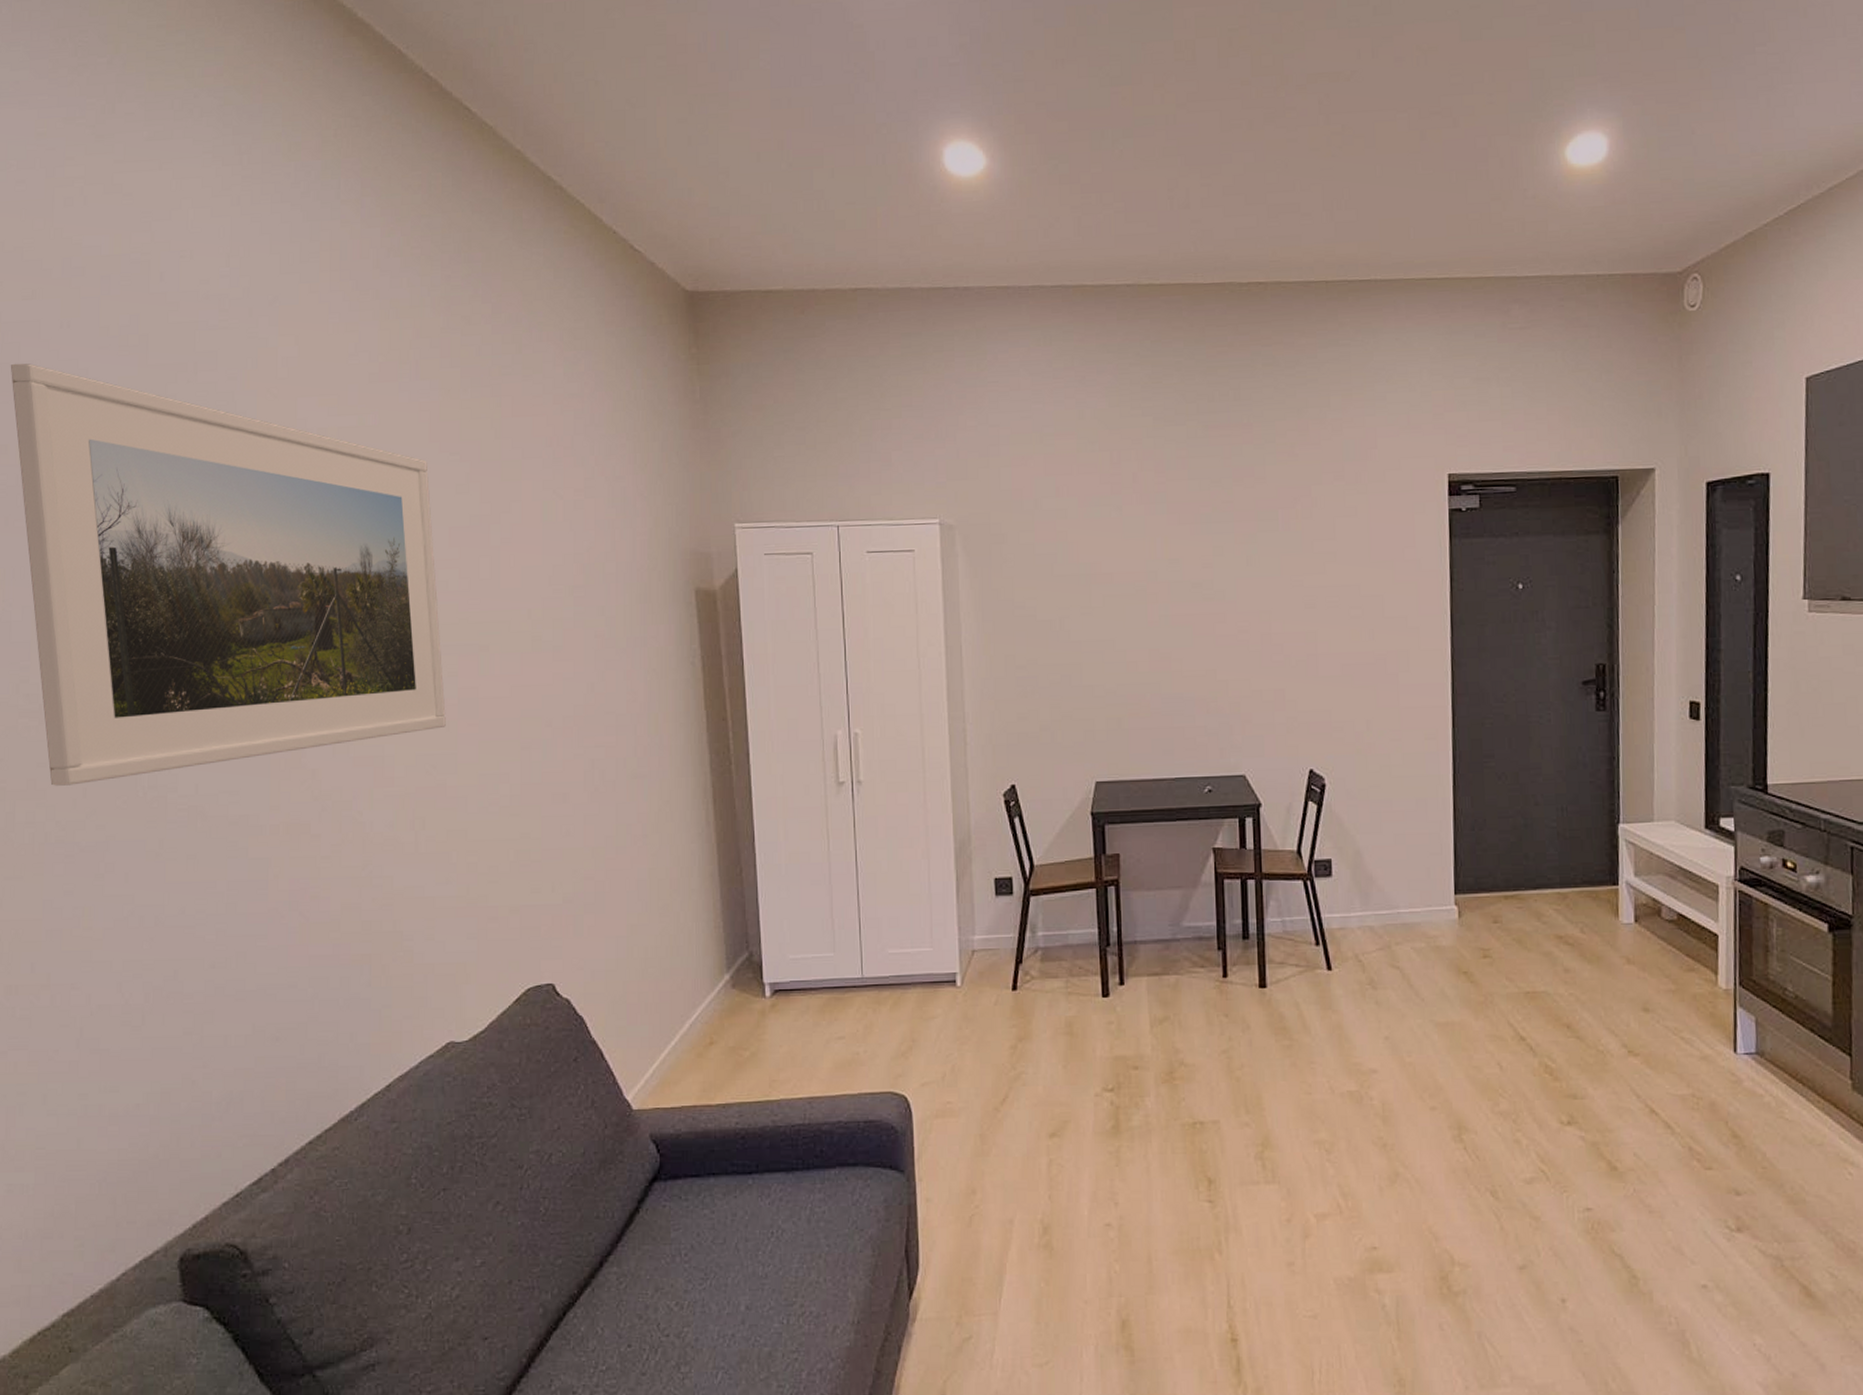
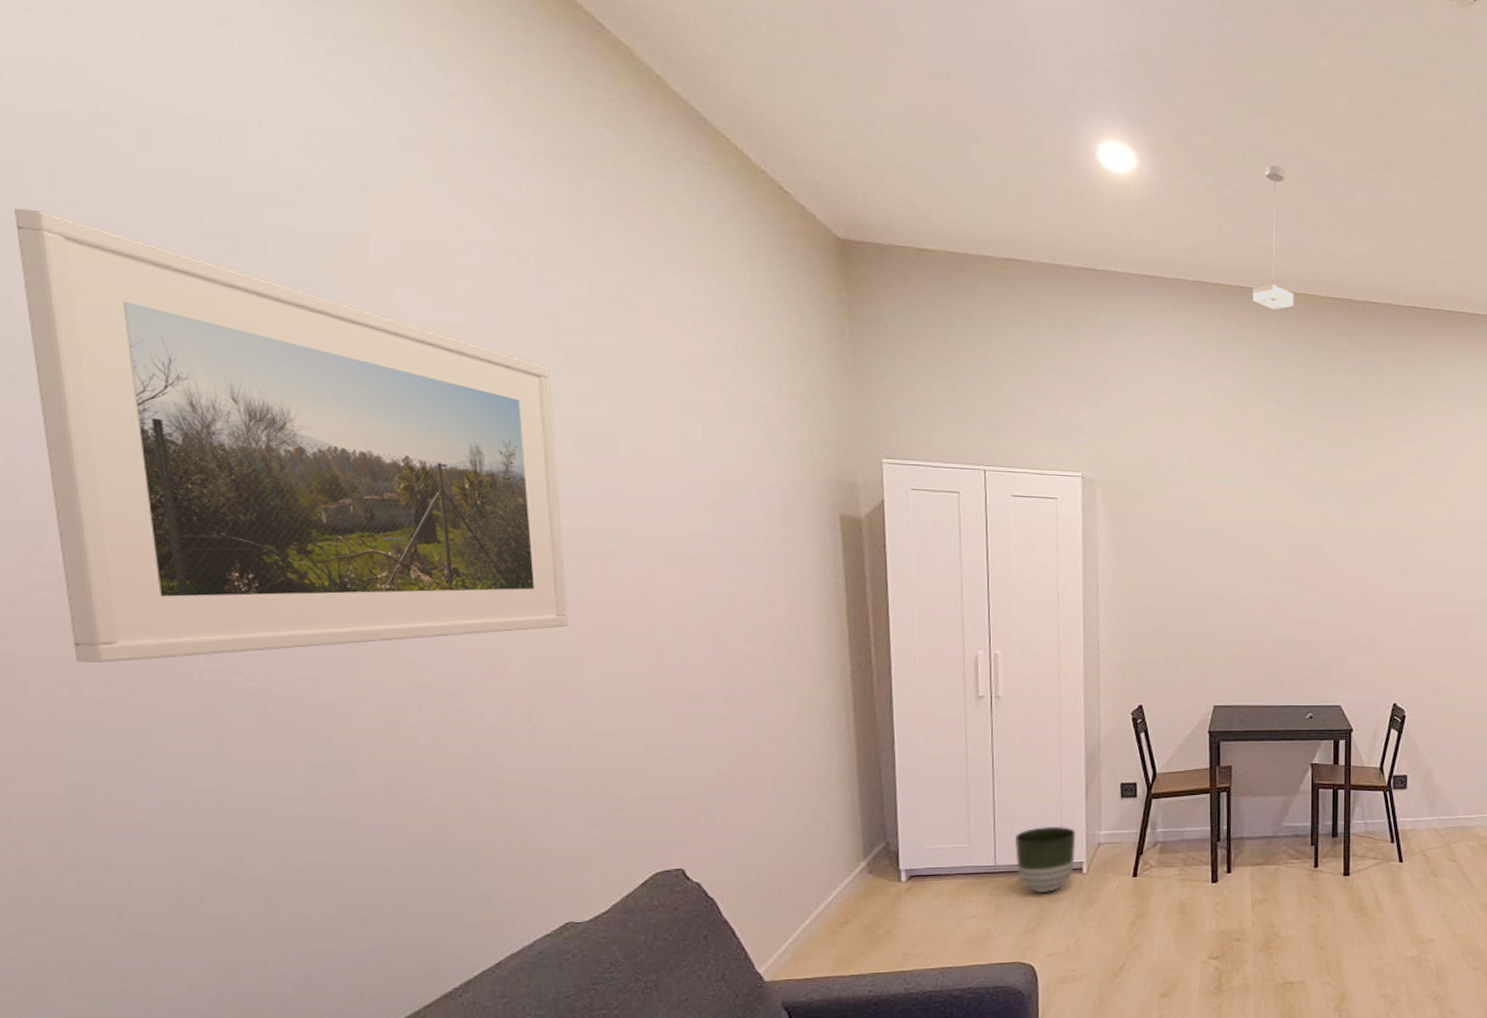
planter: none [882,931,948,1011] -> present [1014,827,1076,893]
pendant lamp: none [1119,140,1167,307] -> present [1252,165,1294,310]

